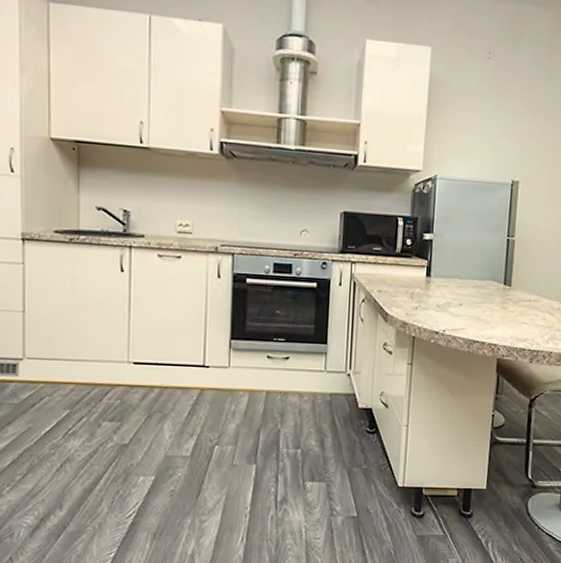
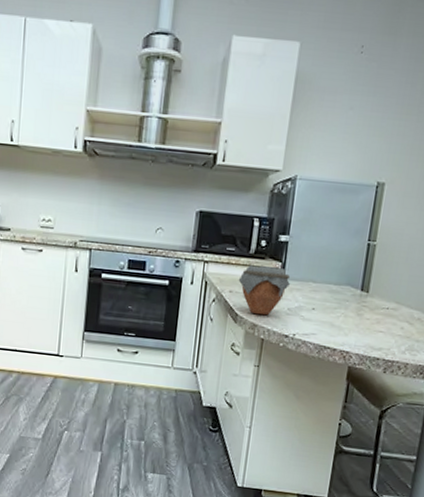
jar: none [386,264,438,314] -> present [238,265,291,316]

